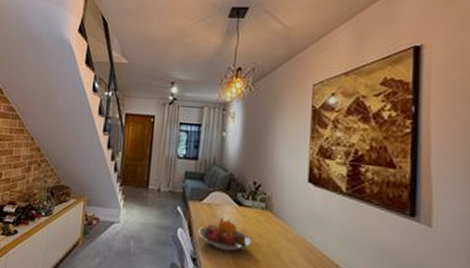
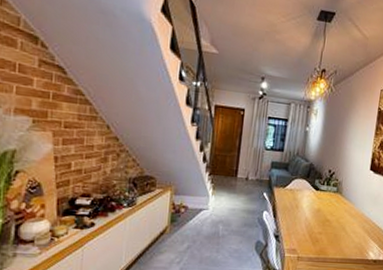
fruit bowl: present [198,217,252,252] -> none [281,200,325,227]

